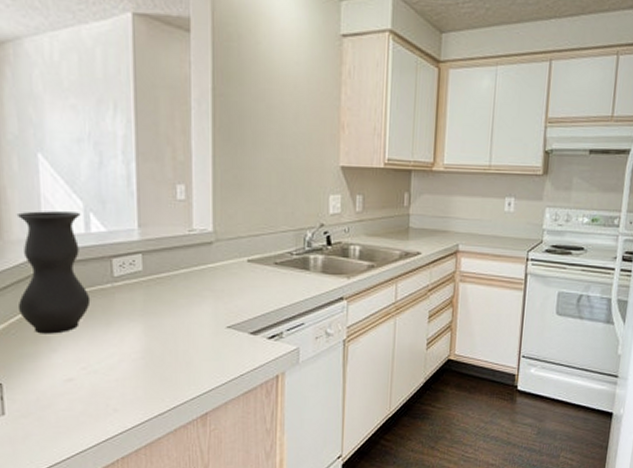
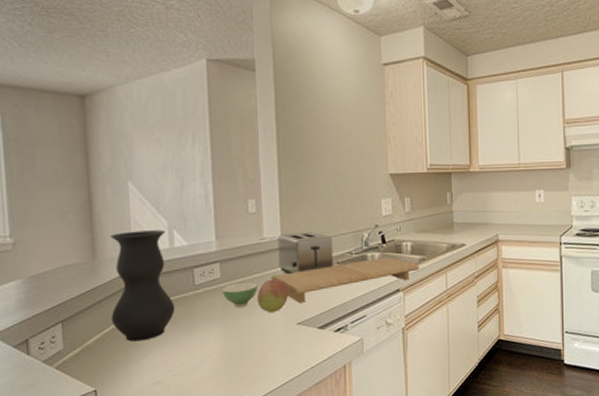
bowl: none [143,277,186,304] -> present [221,281,259,307]
fruit: none [182,276,219,312] -> present [256,279,289,312]
cutting board: none [199,260,368,305] -> present [270,257,420,303]
toaster: none [209,226,271,273] -> present [277,232,334,275]

